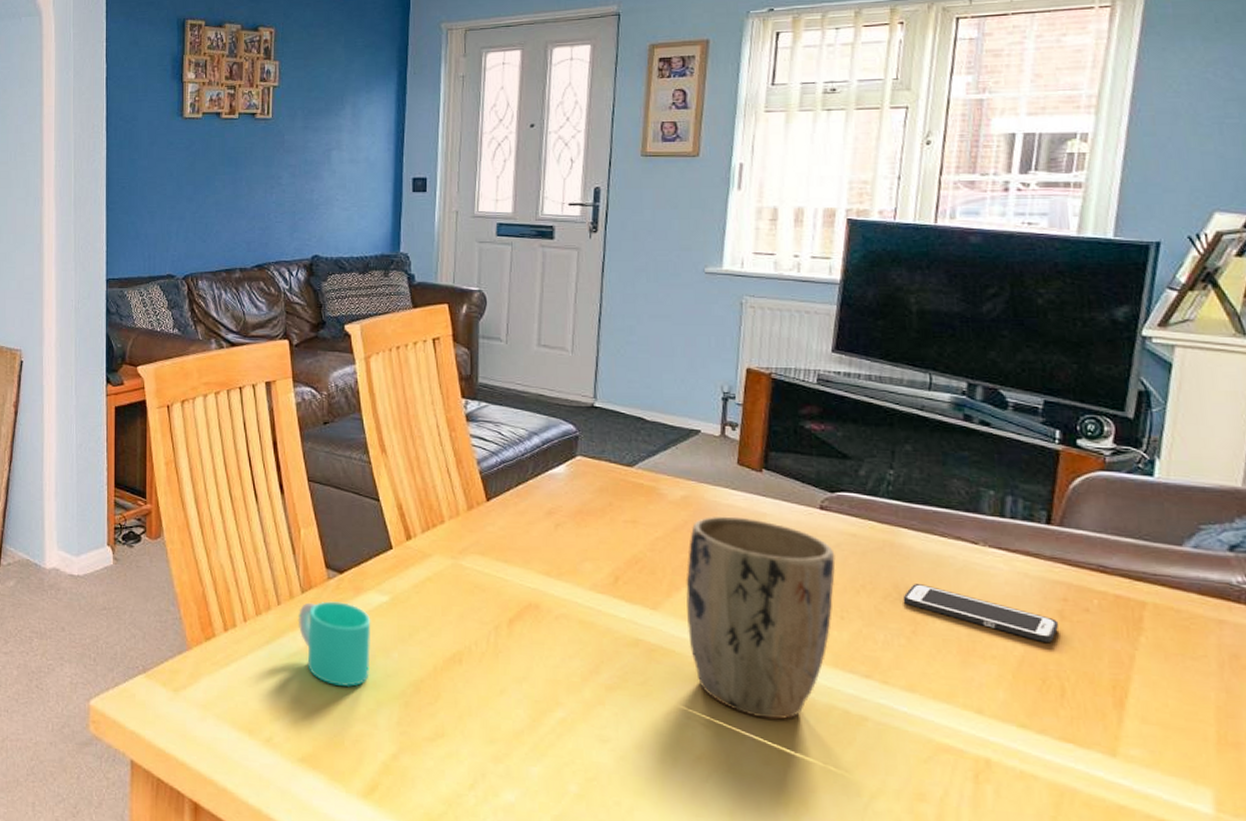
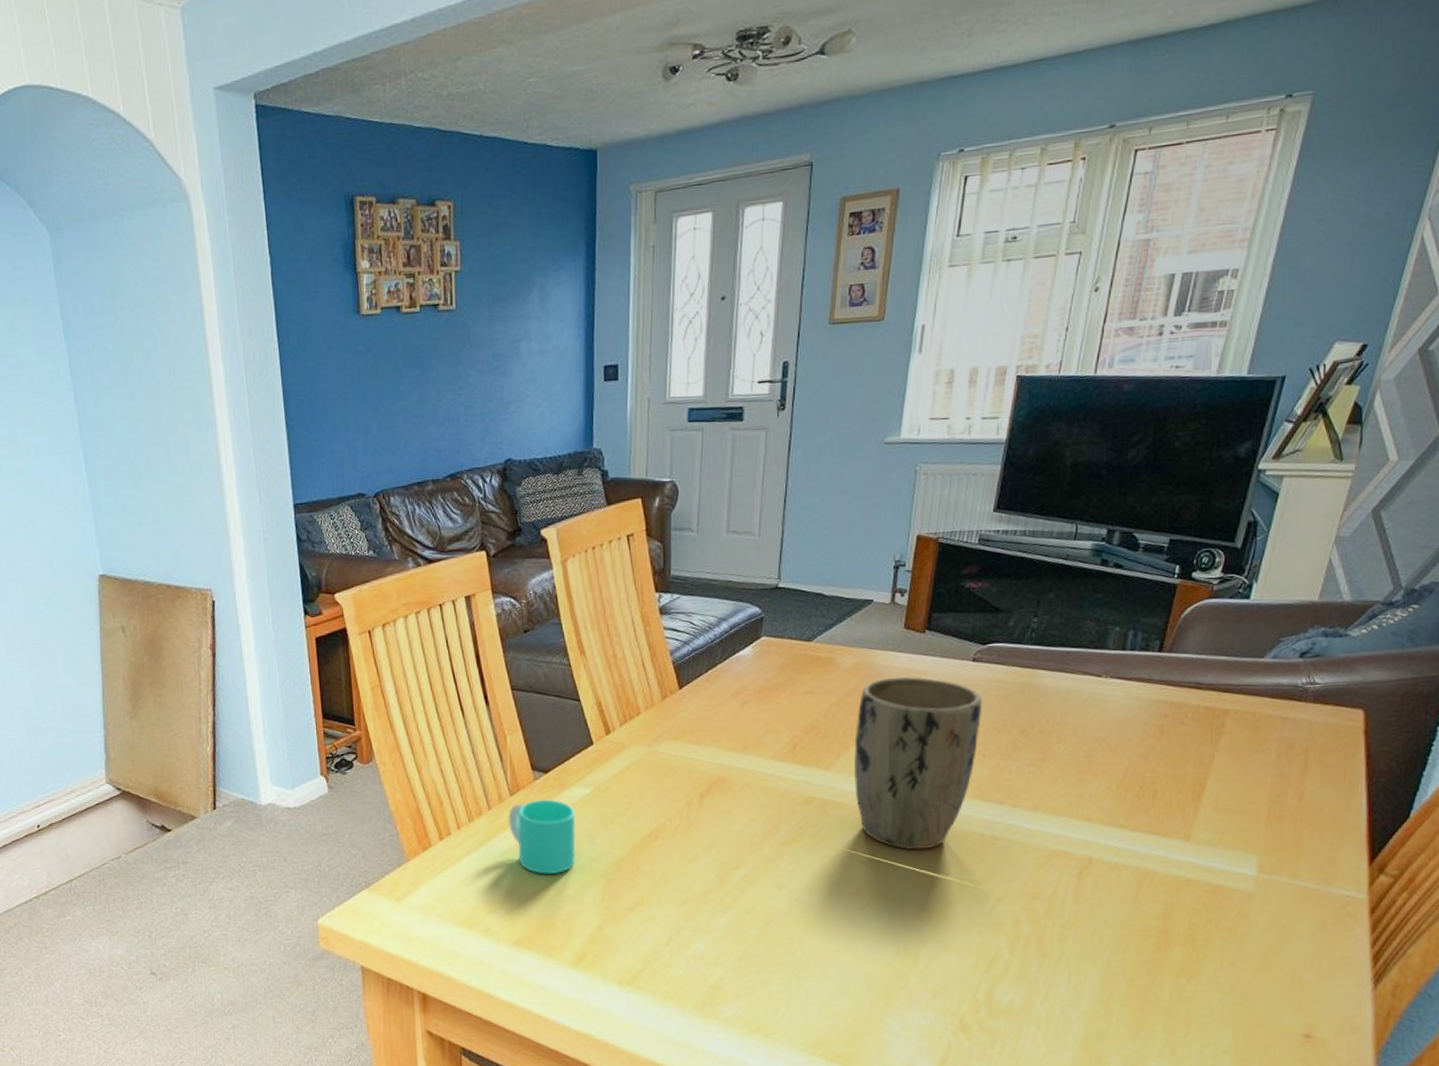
cell phone: present [903,584,1059,644] -> none [1035,717,1159,755]

